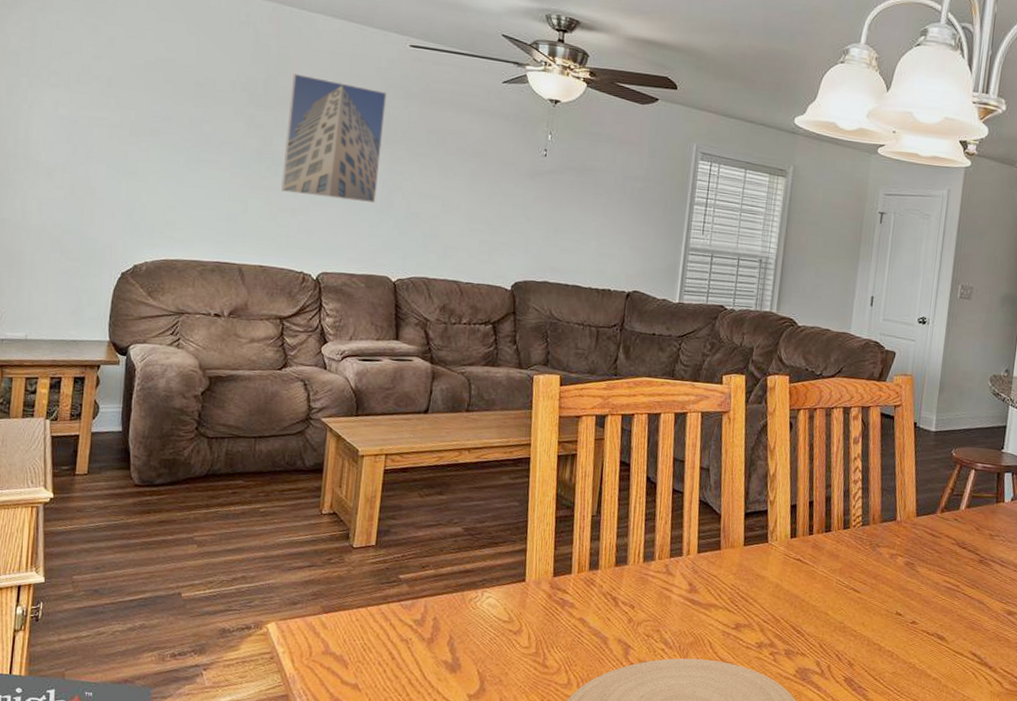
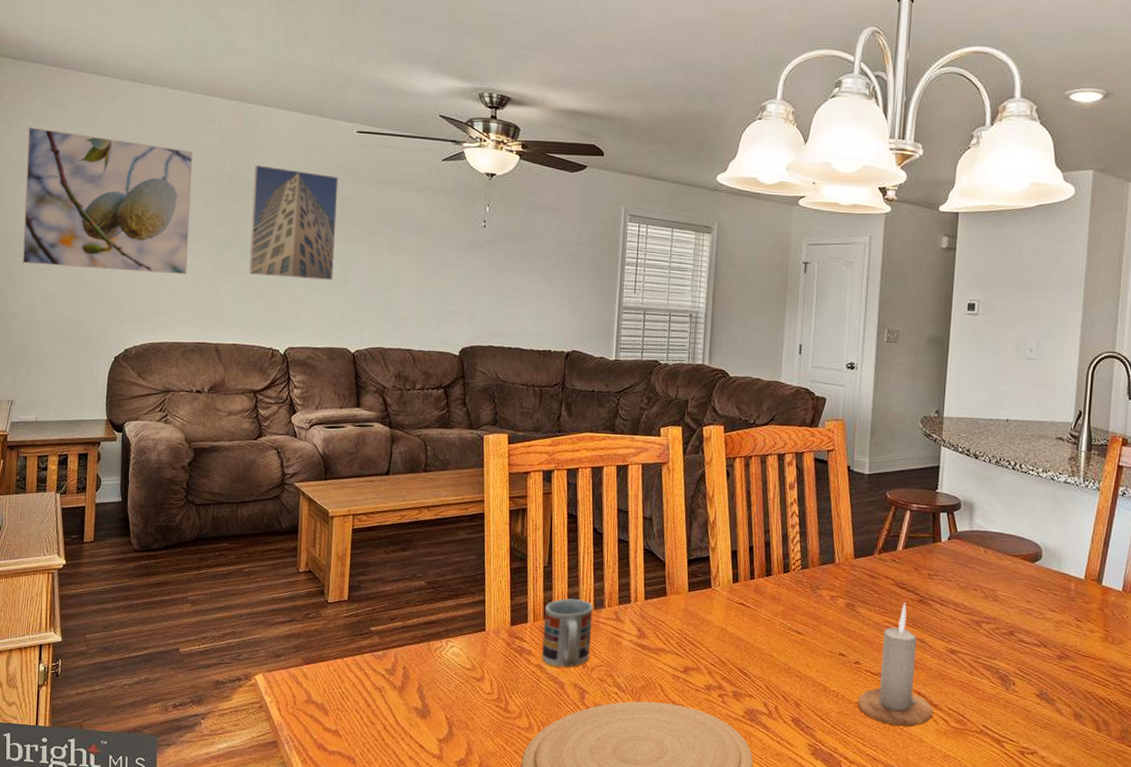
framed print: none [18,14,224,188] -> present [23,127,193,275]
cup: none [585,549,643,622] -> present [541,598,593,668]
candle: none [911,563,988,687] -> present [857,603,933,726]

